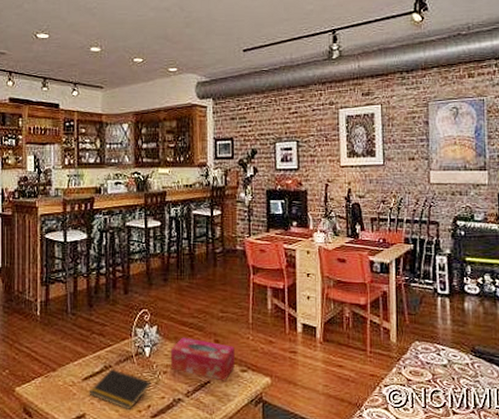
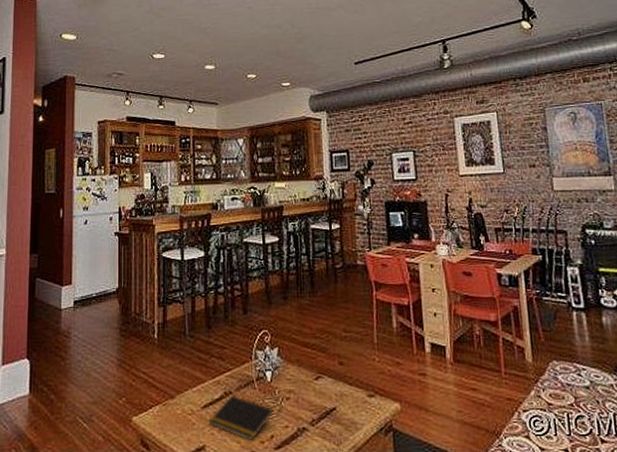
tissue box: present [170,337,235,381] -> none [292,359,361,408]

